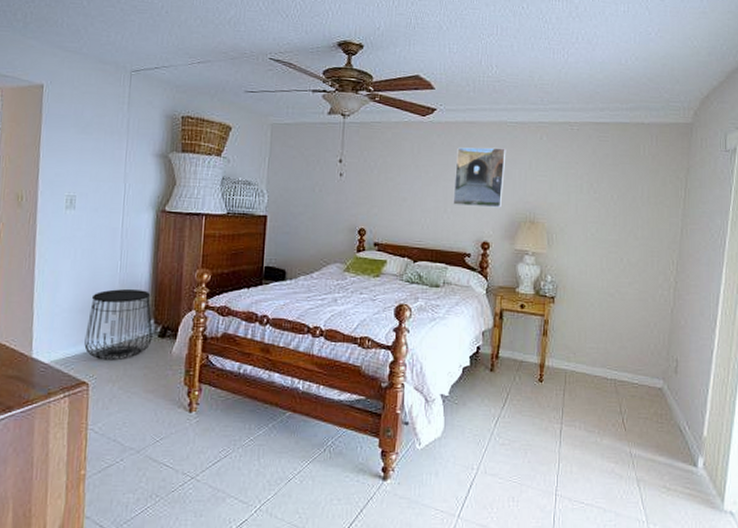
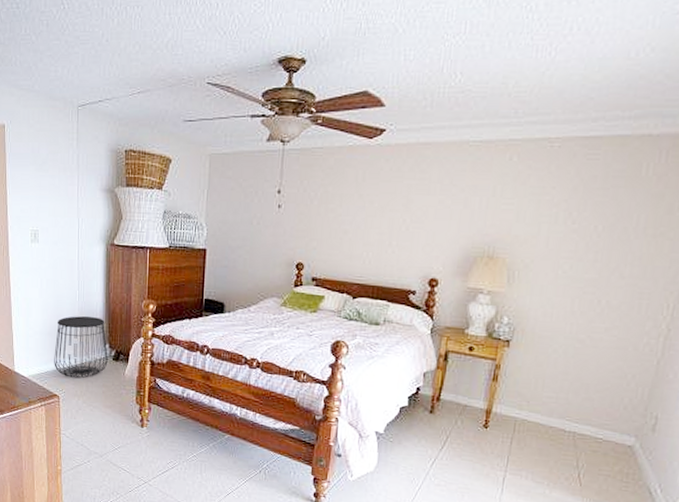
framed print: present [453,147,507,208] -> none [399,172,467,241]

